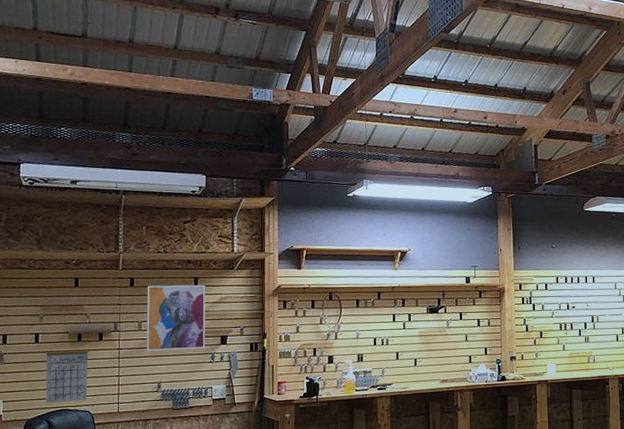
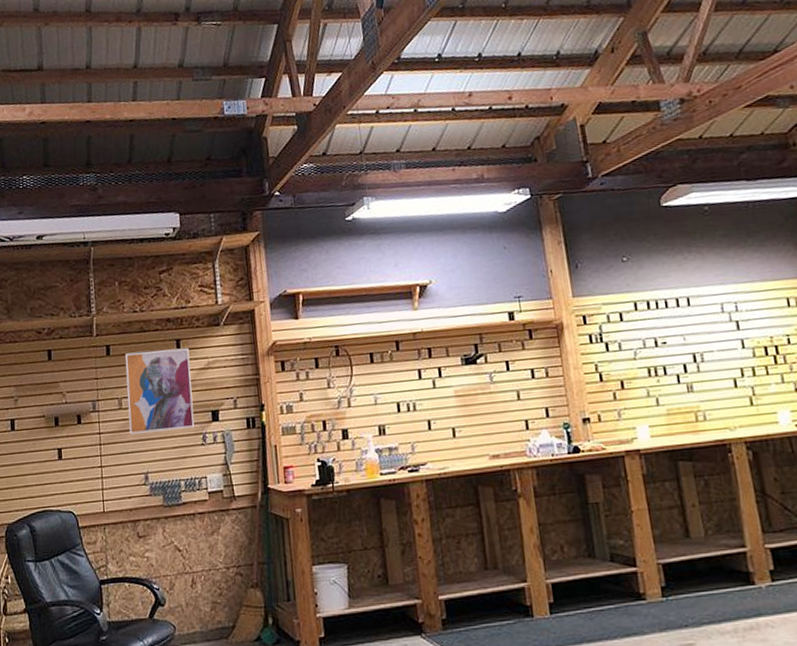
calendar: present [45,349,88,404] -> none [23,435,69,504]

